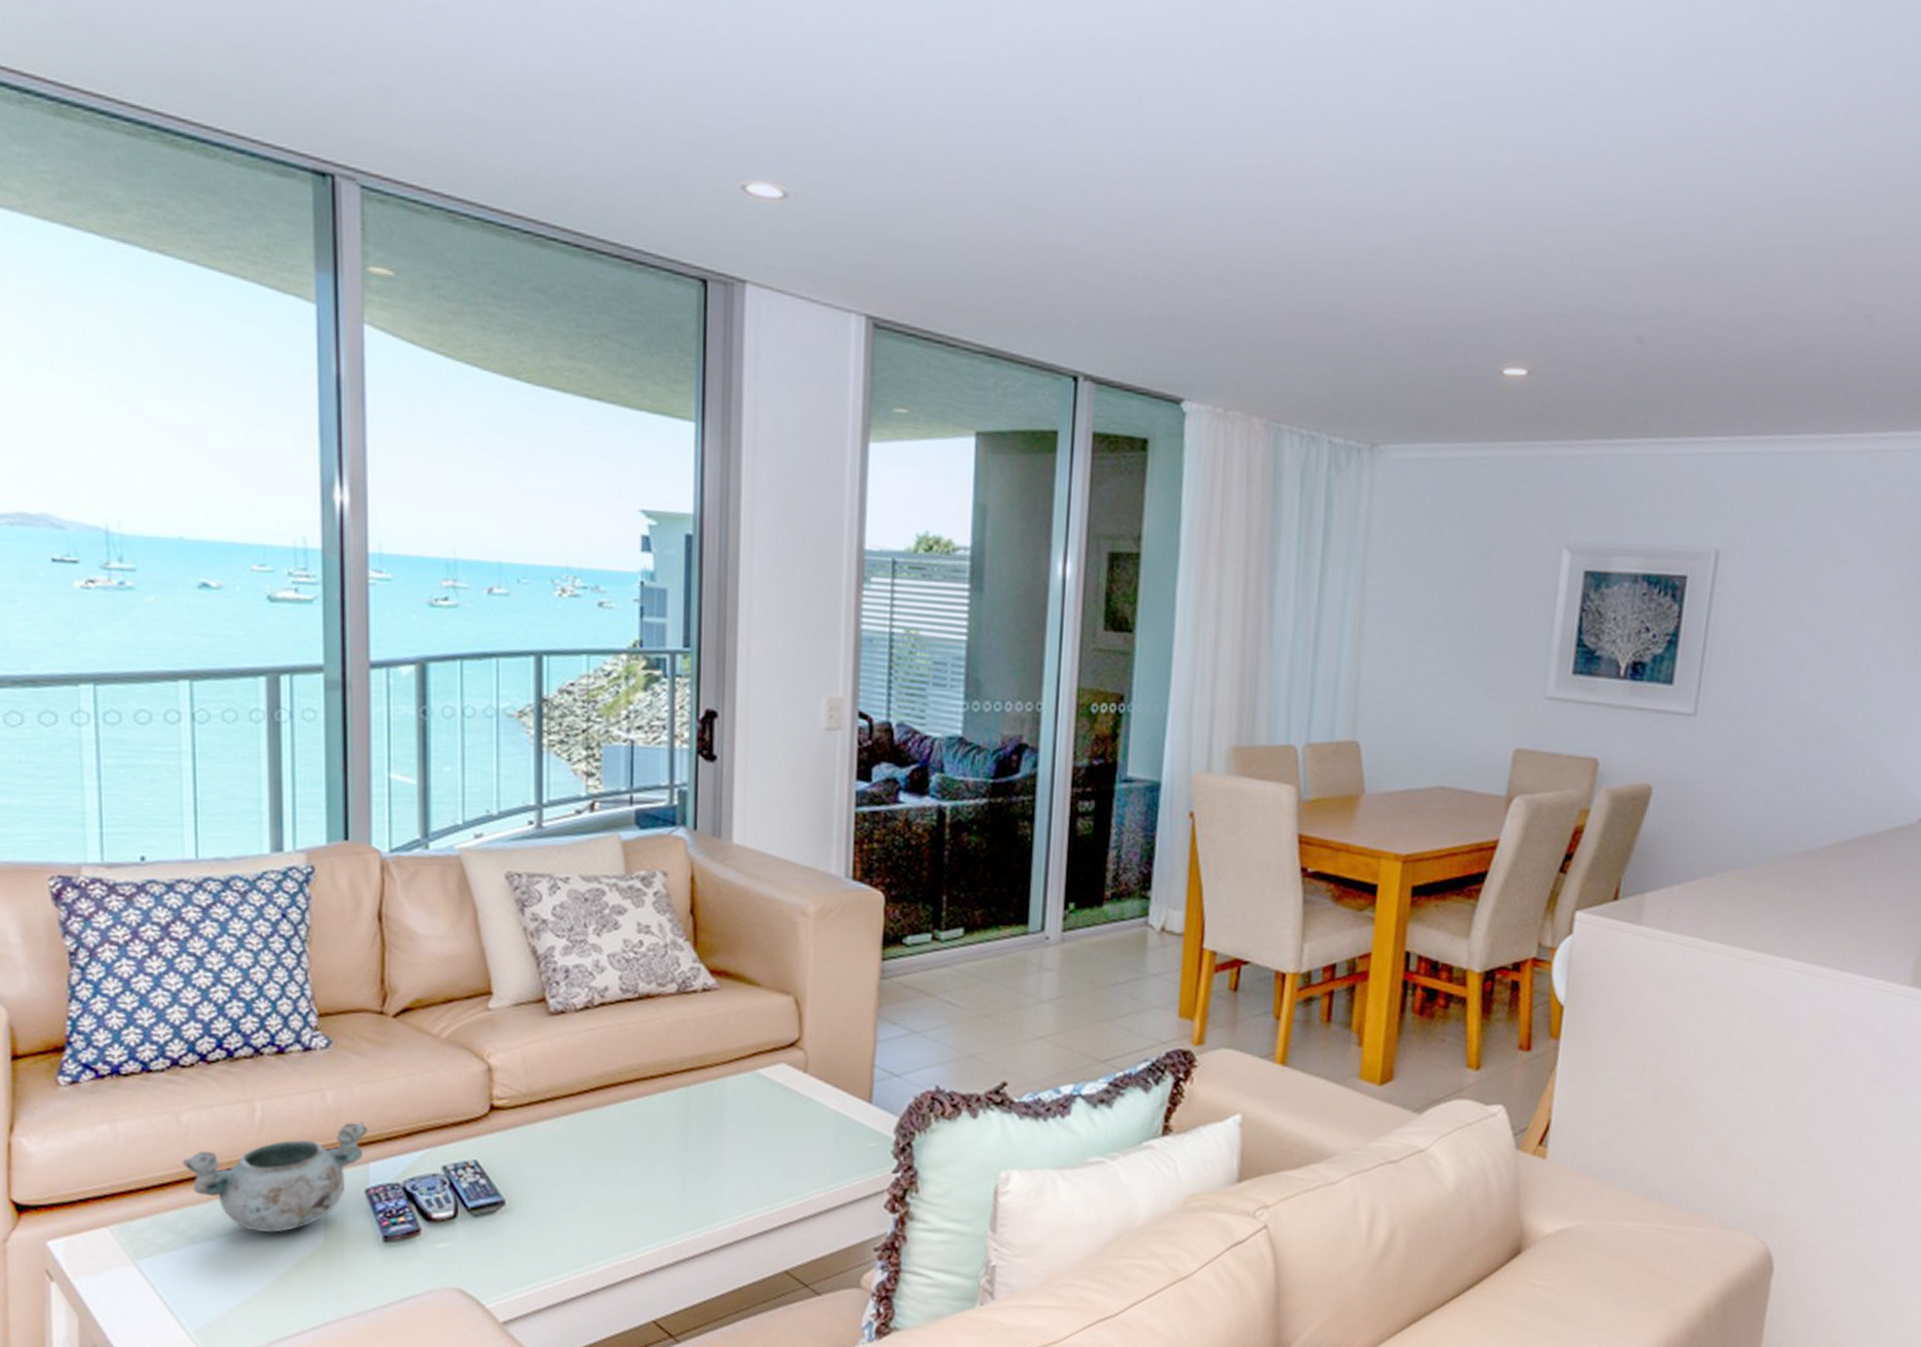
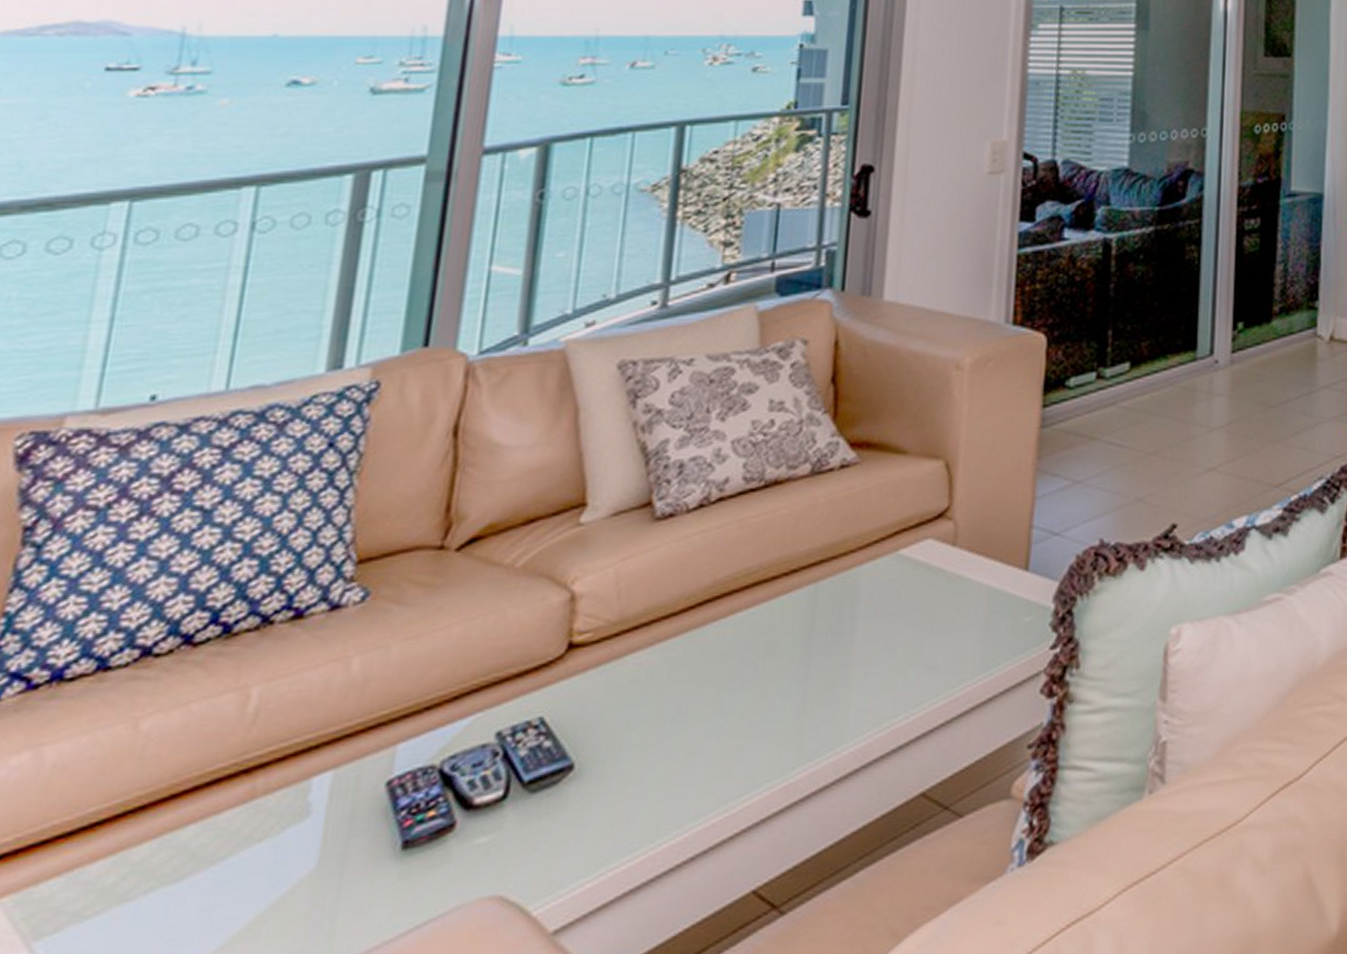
decorative bowl: present [182,1122,368,1233] -> none [130,691,402,868]

